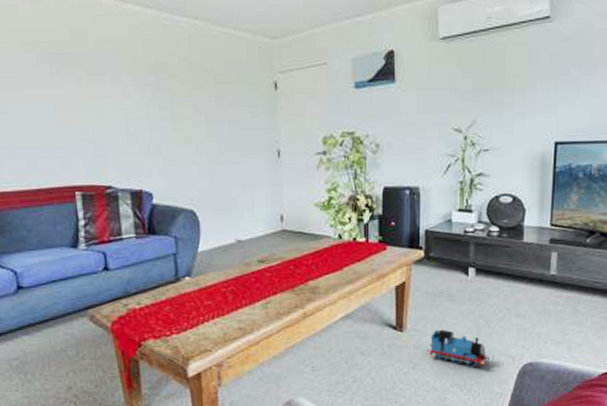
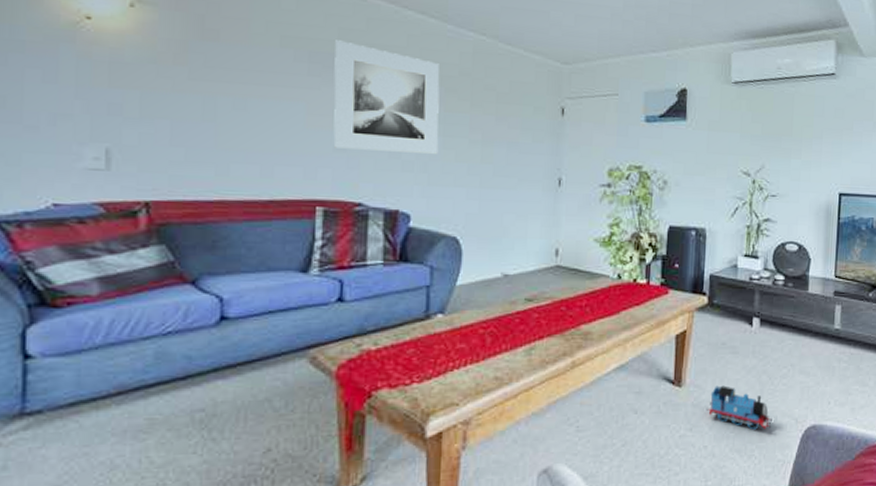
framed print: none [69,40,169,139] -> present [333,40,440,154]

